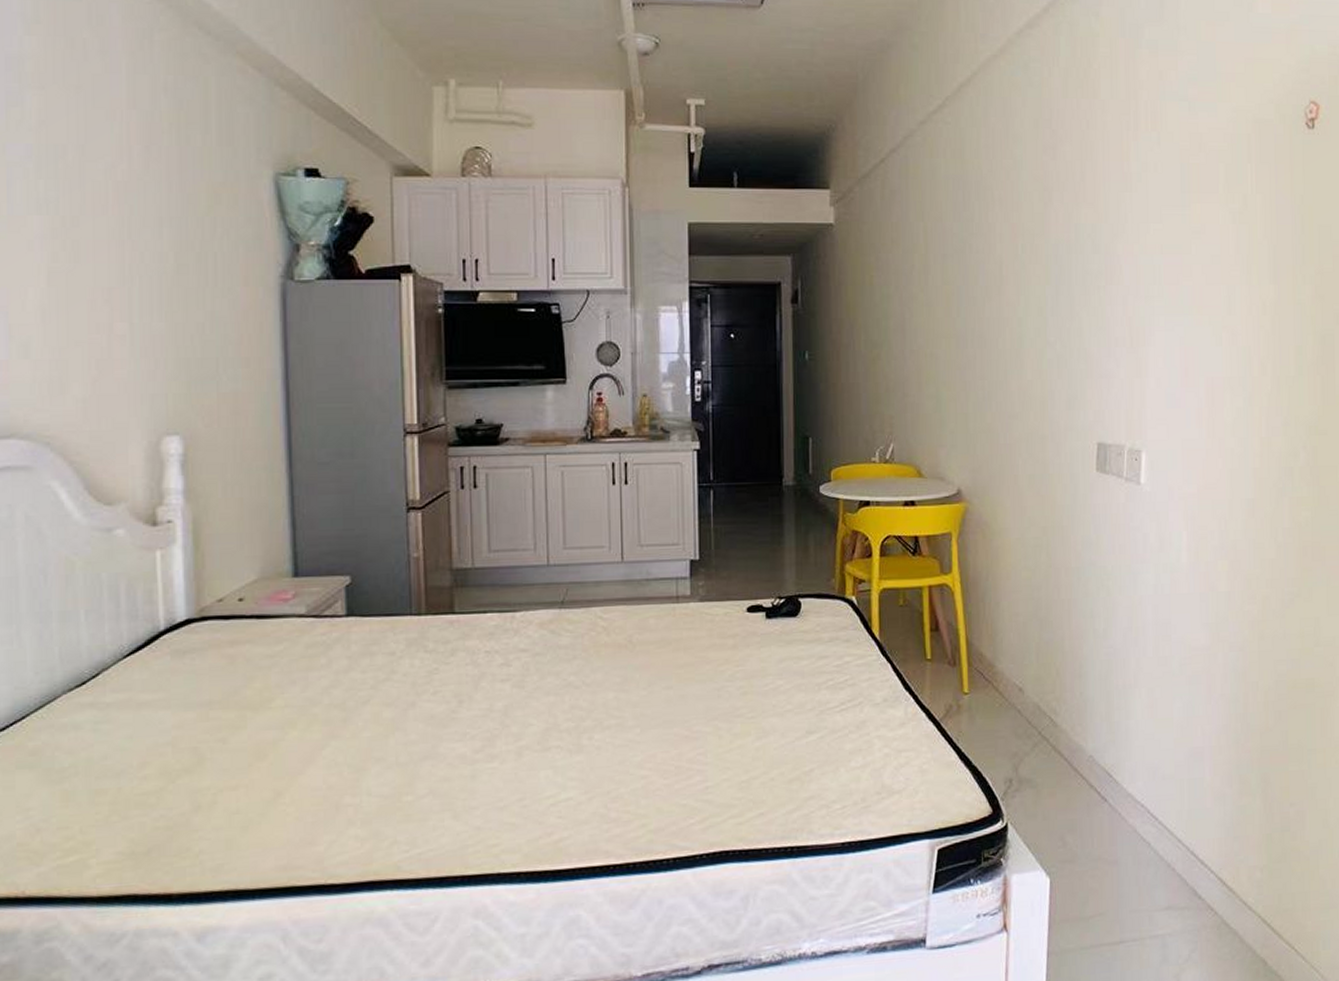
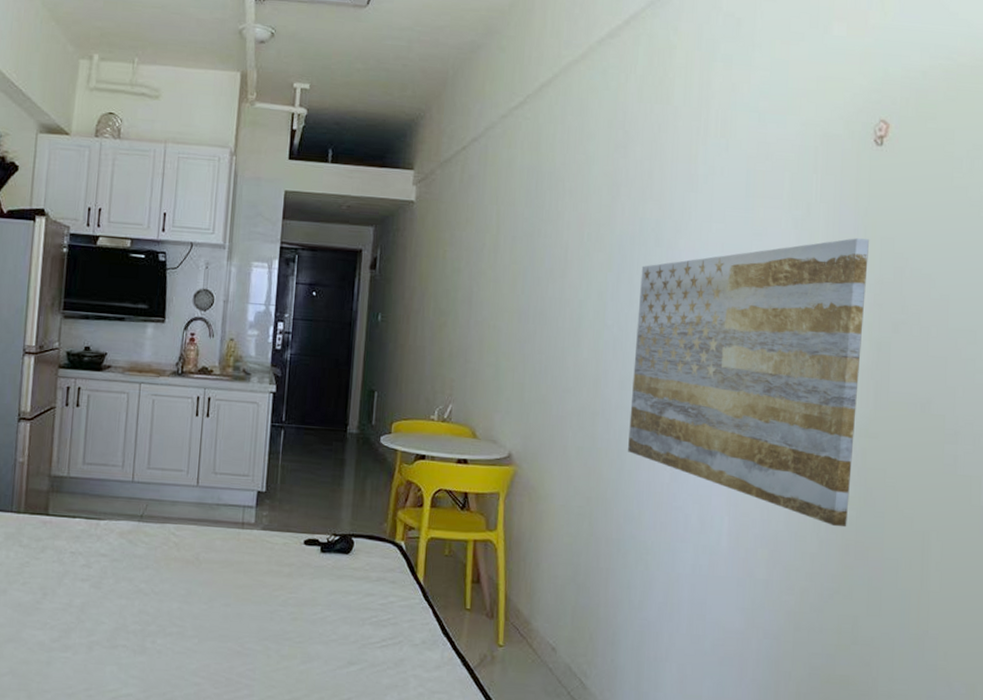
wall art: none [1080,228,1307,530] -> present [628,238,869,528]

